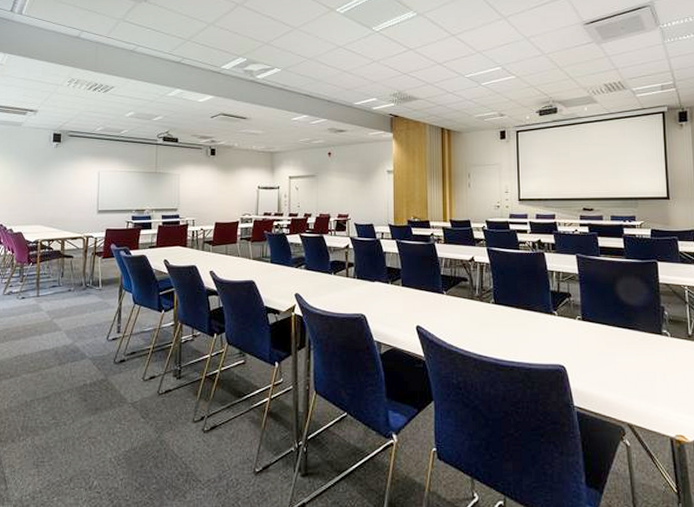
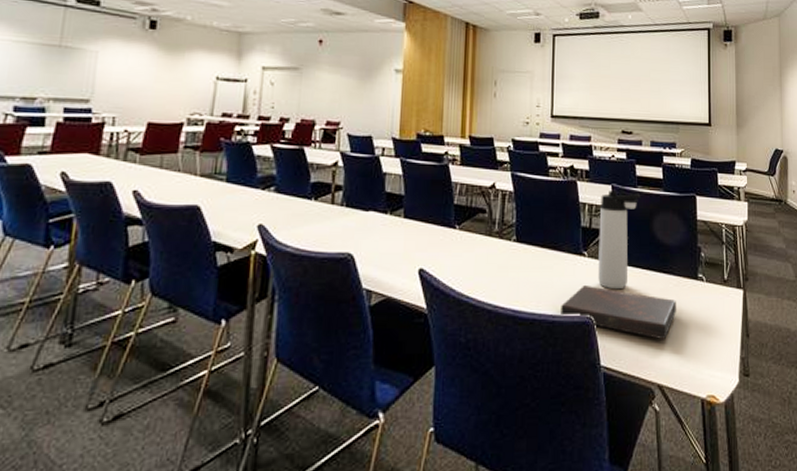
book: none [536,340,642,385] -> present [561,286,676,339]
thermos bottle: none [566,260,604,343] -> present [598,191,641,290]

